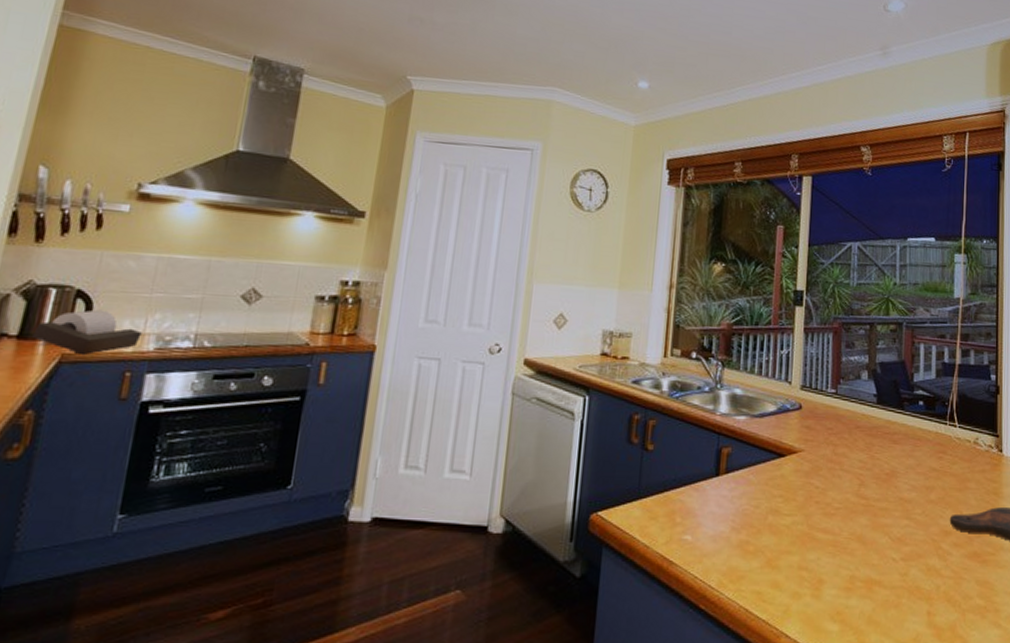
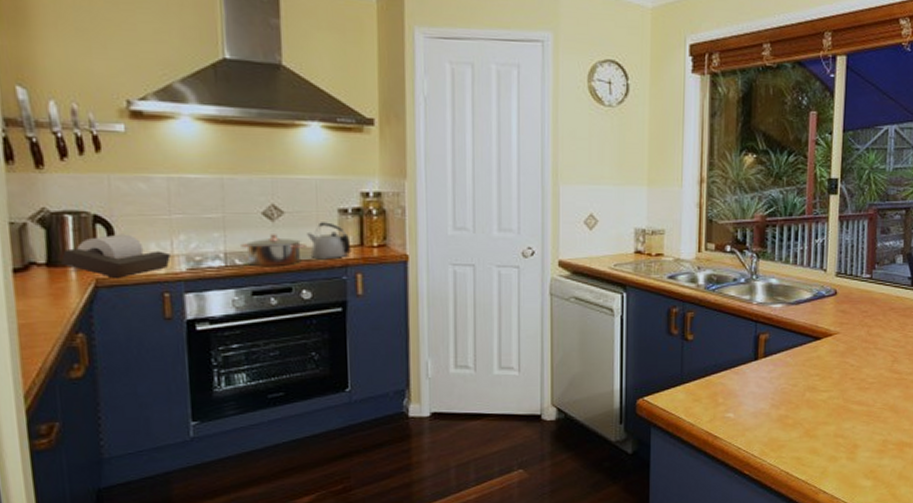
cooking pot: none [213,317,279,351] -> present [241,234,308,267]
kettle: none [279,308,322,346] -> present [307,222,351,260]

